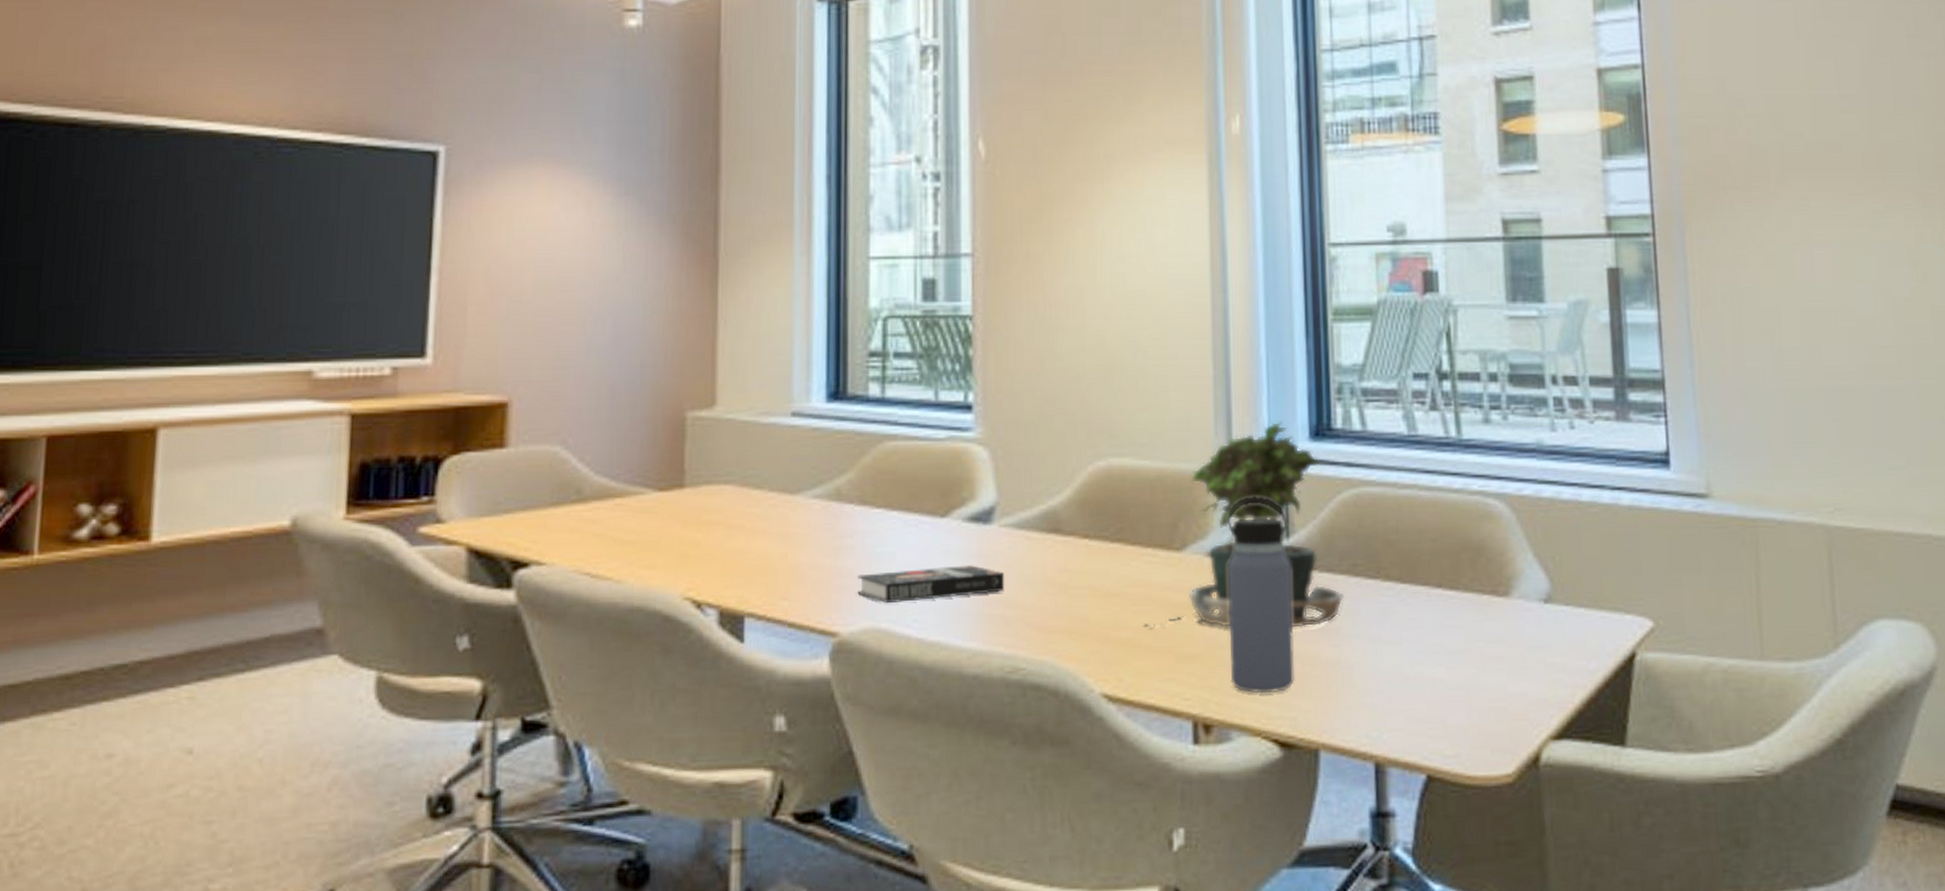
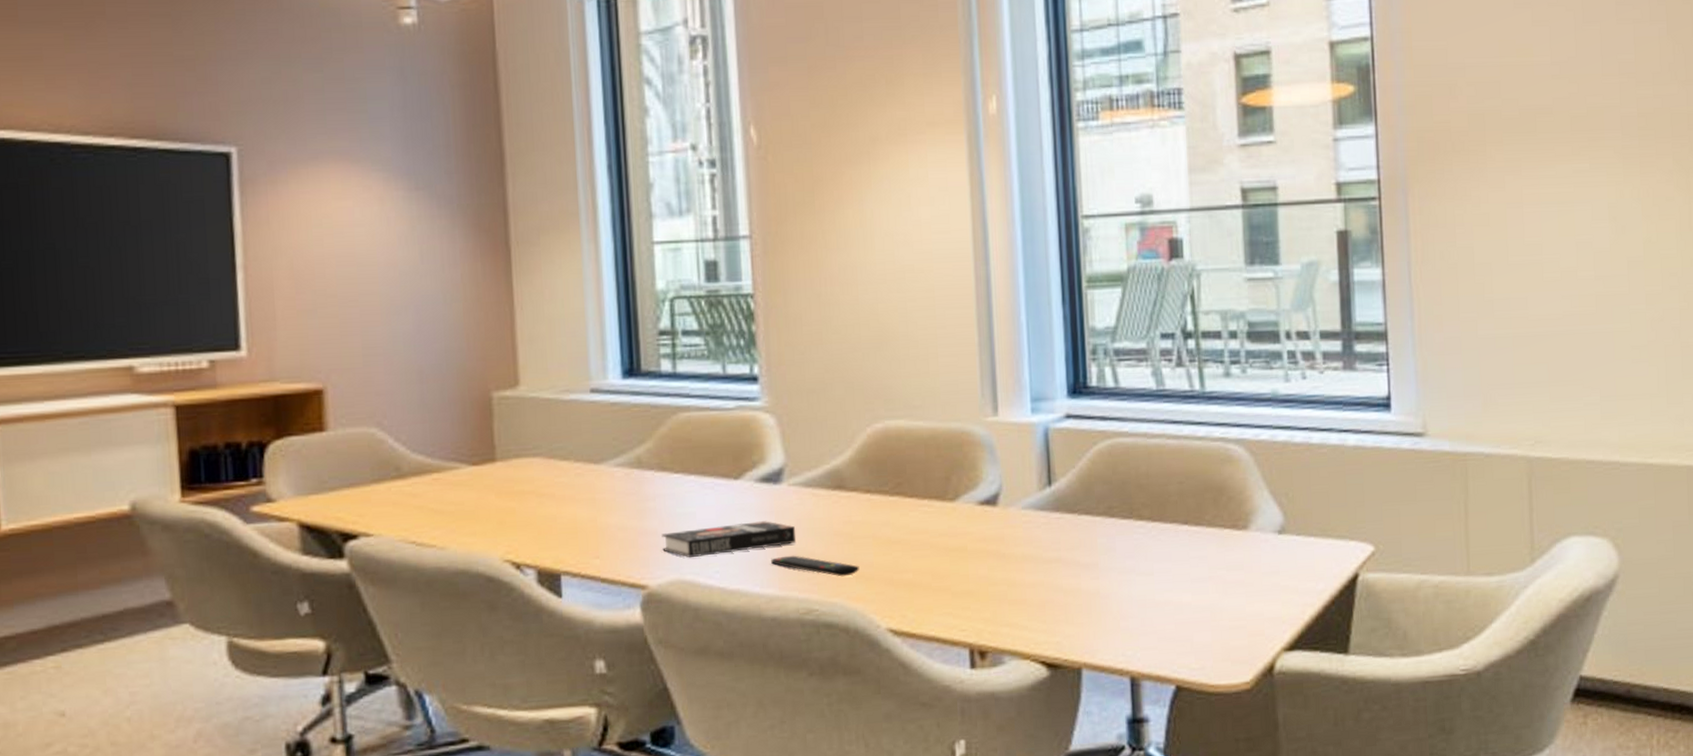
remote control: none [976,605,1073,632] -> present [771,555,860,577]
potted plant: present [1143,421,1343,629] -> none [923,381,1101,570]
water bottle: present [1226,497,1294,693] -> none [994,450,1058,623]

